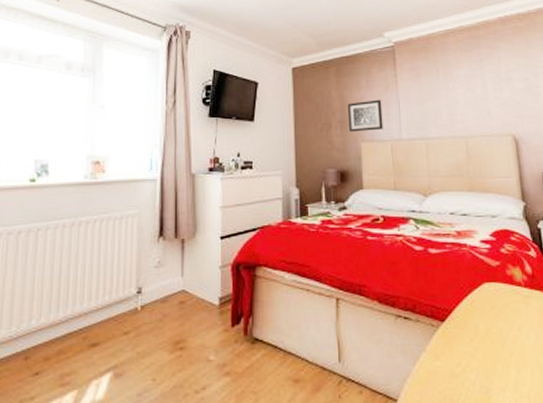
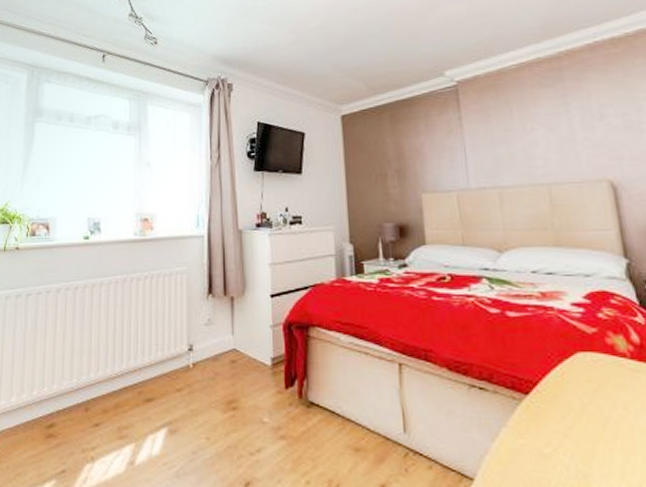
wall art: present [348,100,384,132] -> none [405,145,448,183]

